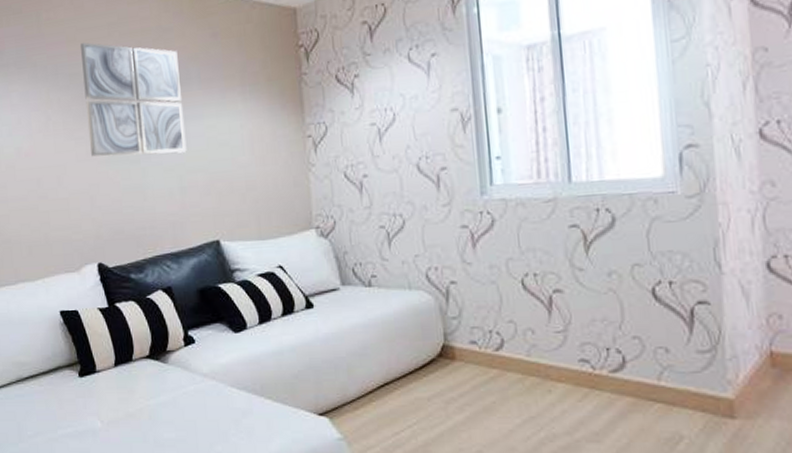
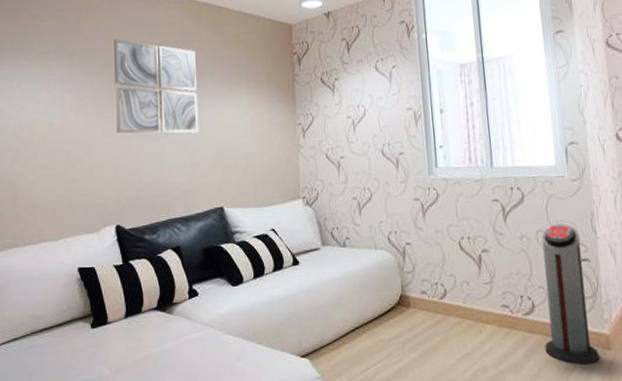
air purifier: none [638,255,718,435] -> present [541,224,600,364]

